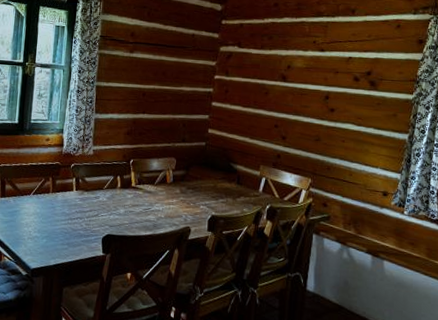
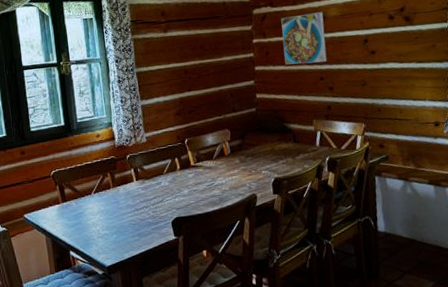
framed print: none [243,59,288,111] -> present [281,12,328,65]

